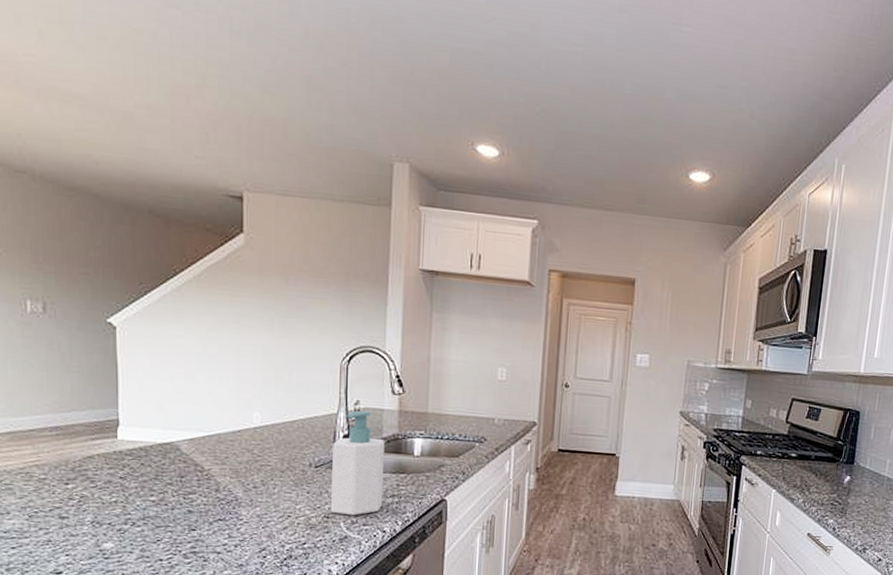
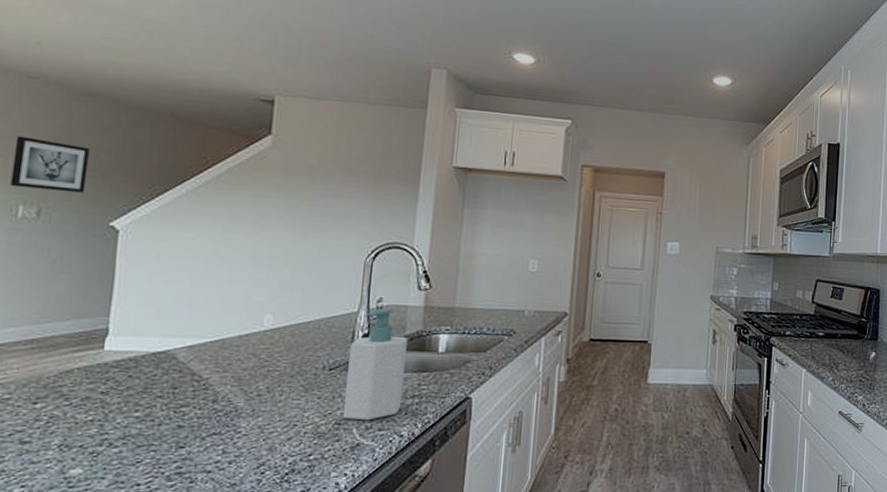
wall art: none [14,231,82,289] -> present [10,136,90,193]

